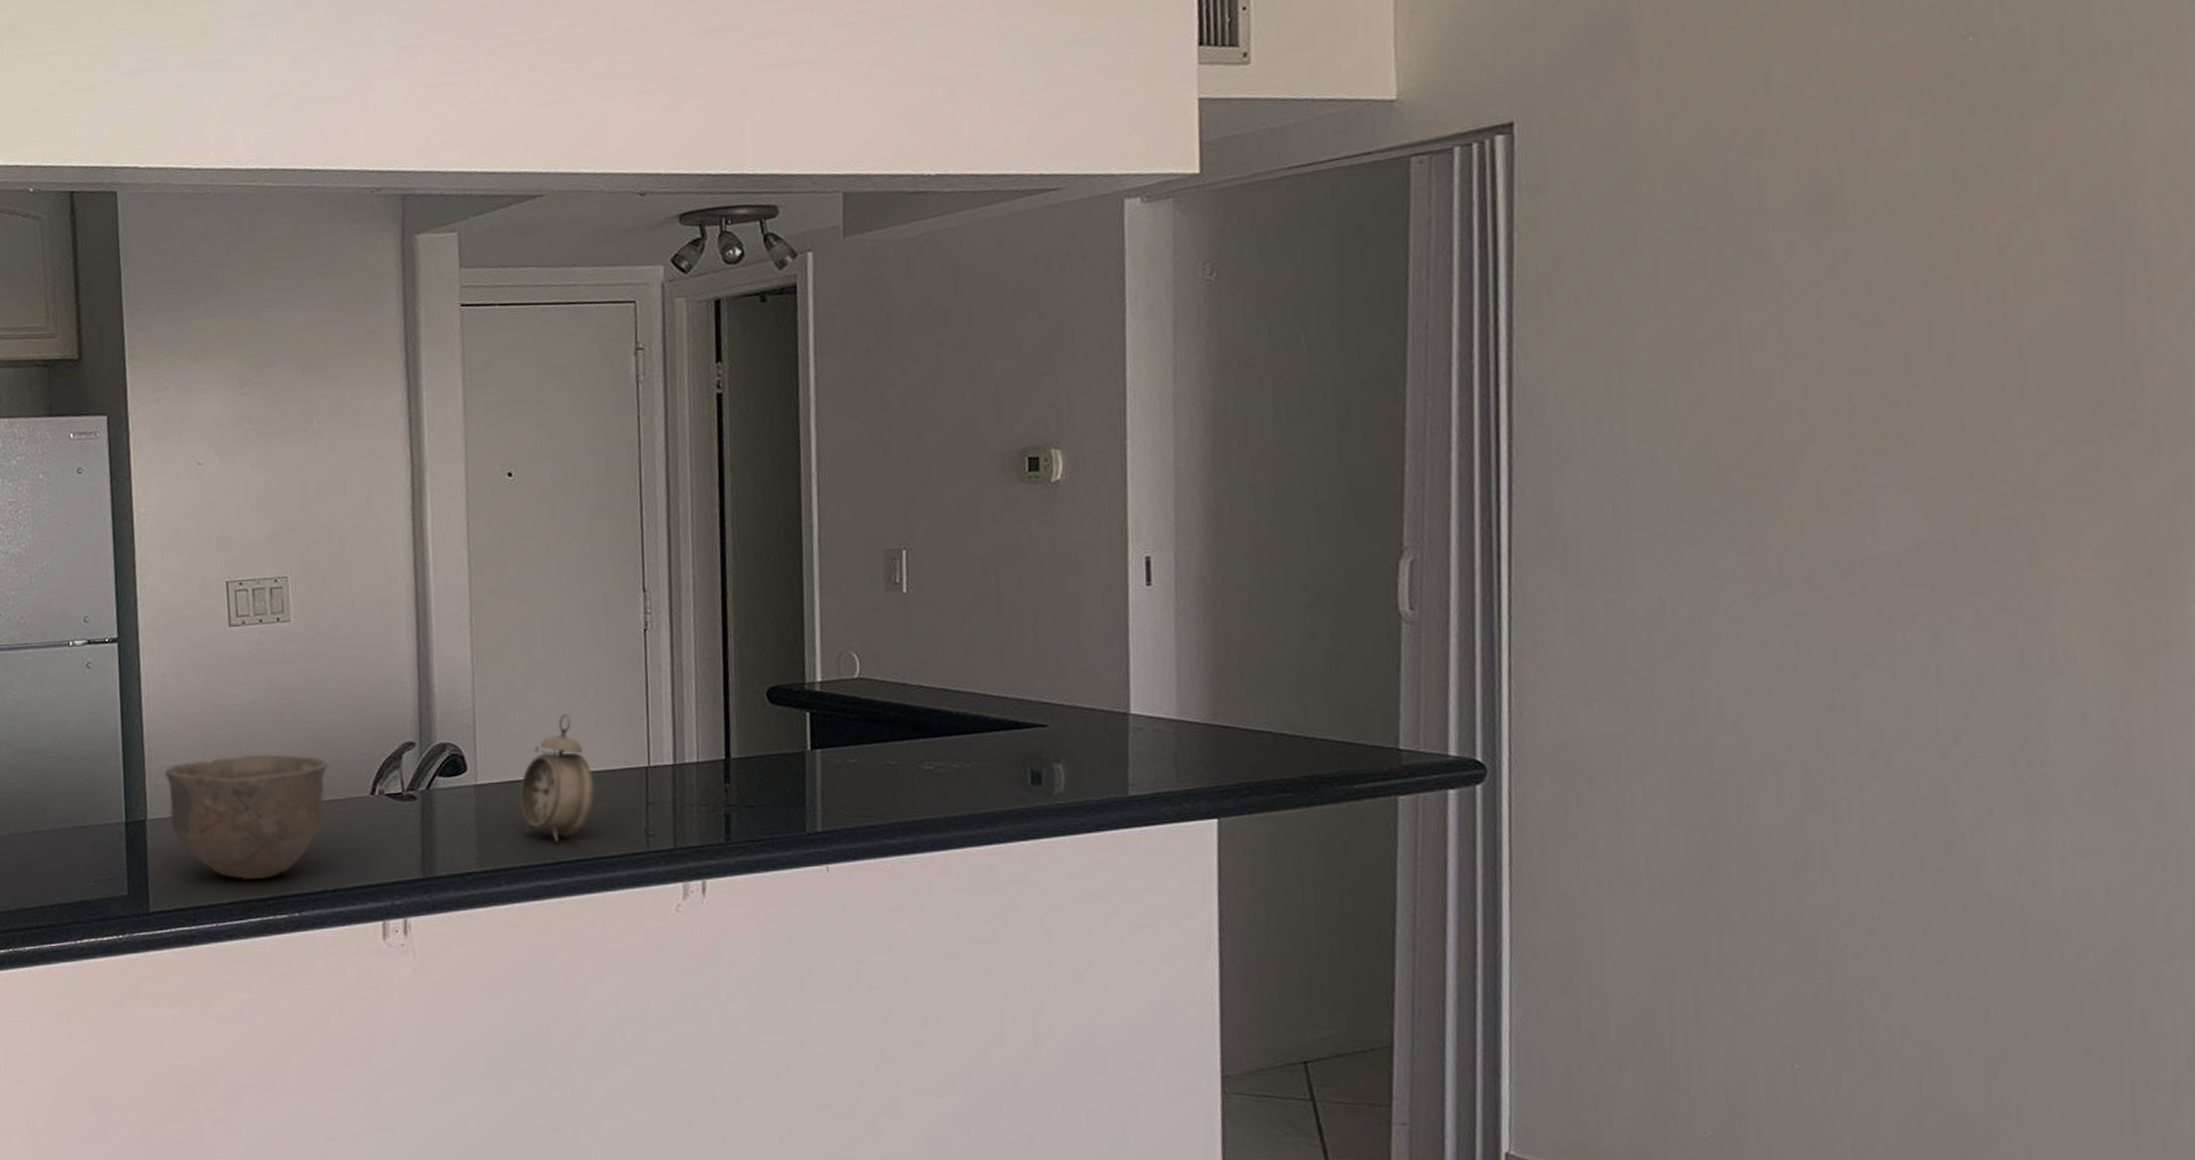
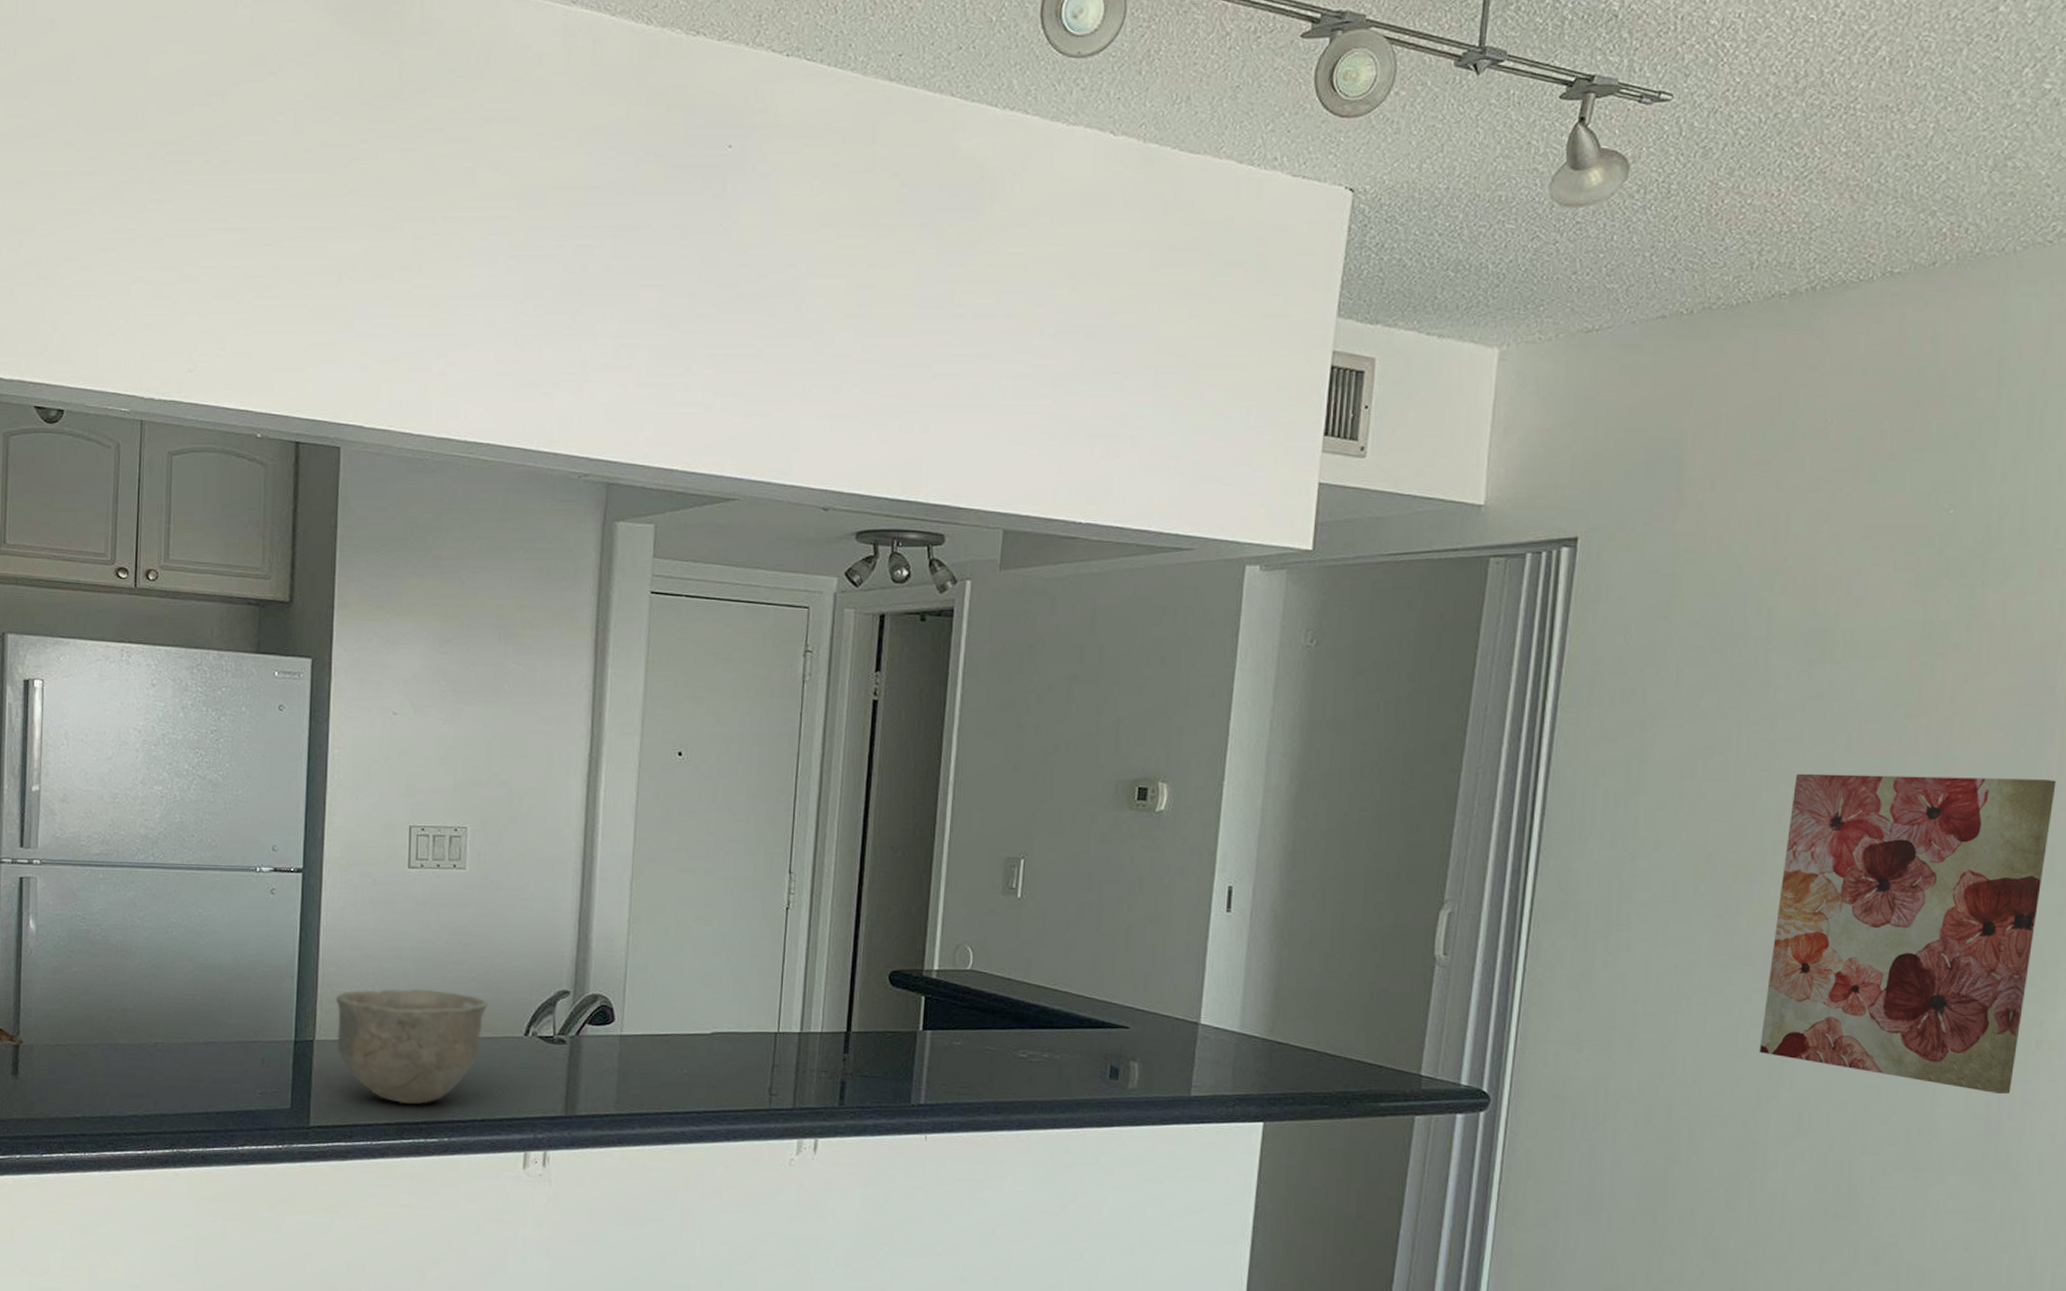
alarm clock: present [520,713,595,843] -> none [659,977,728,1094]
wall art: none [1811,333,2148,710] -> present [1758,773,2057,1095]

